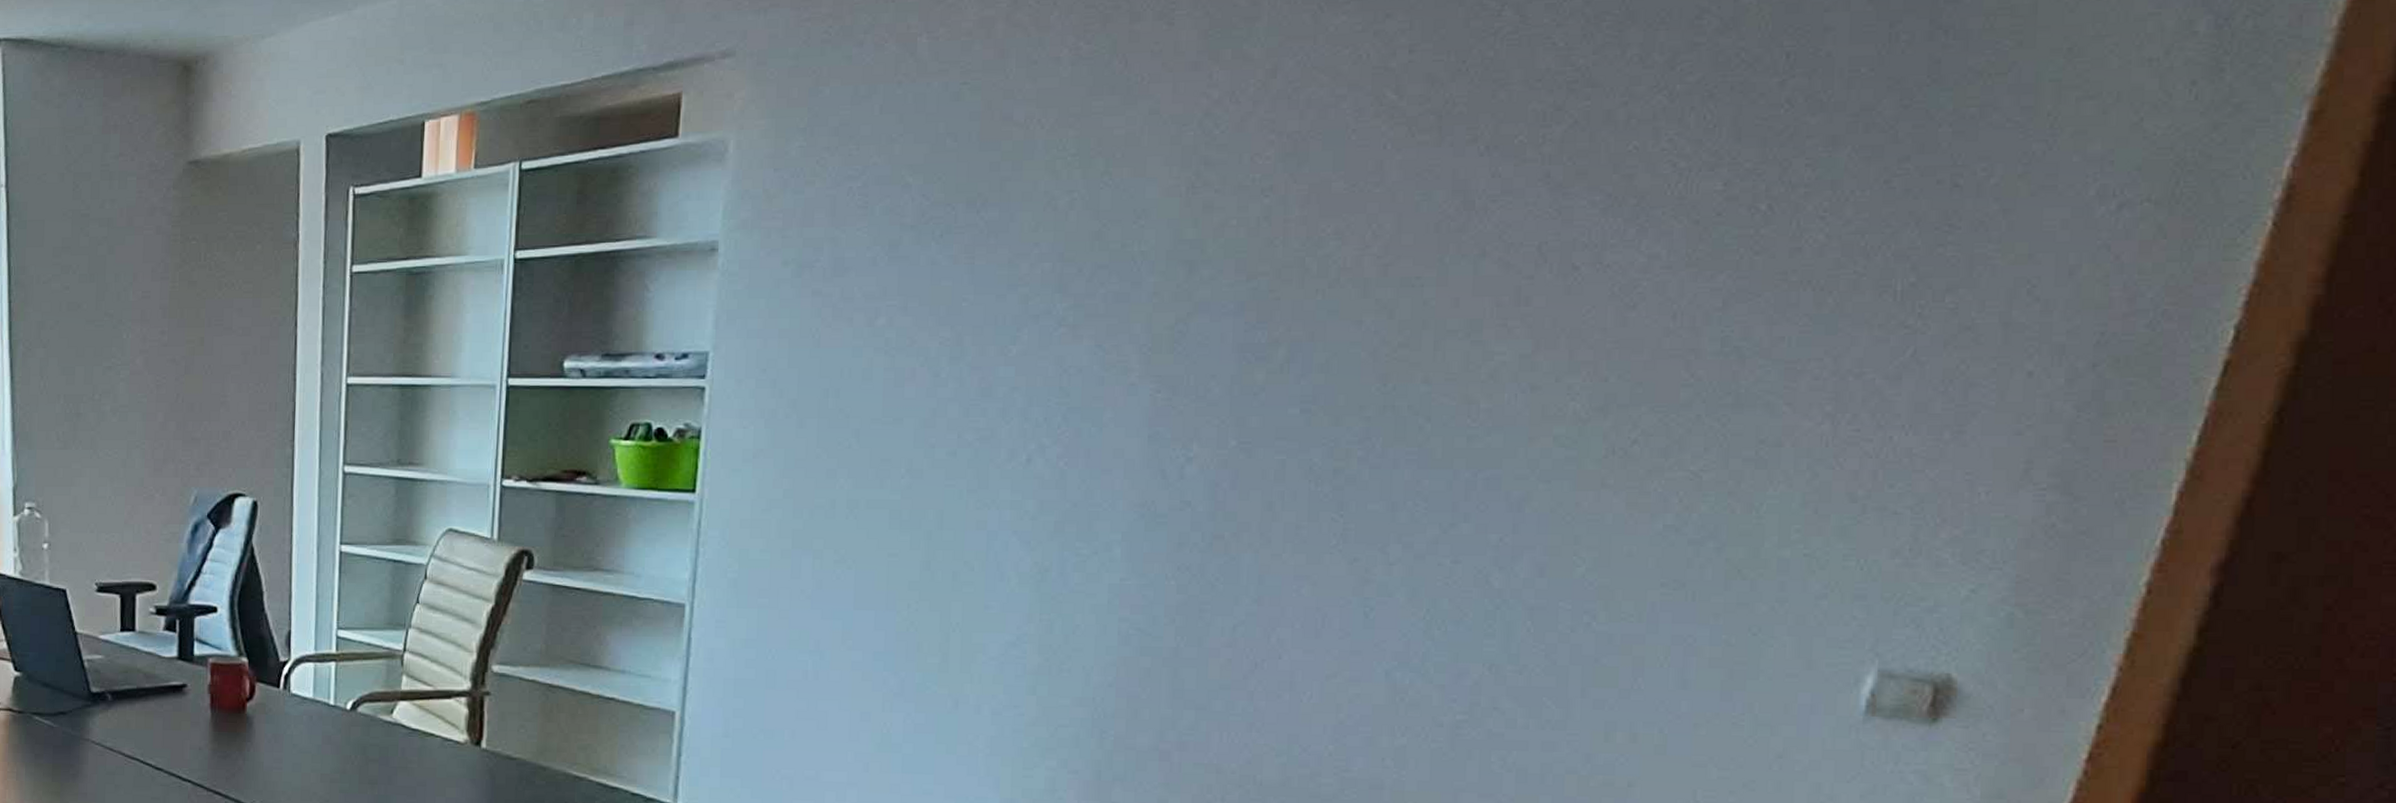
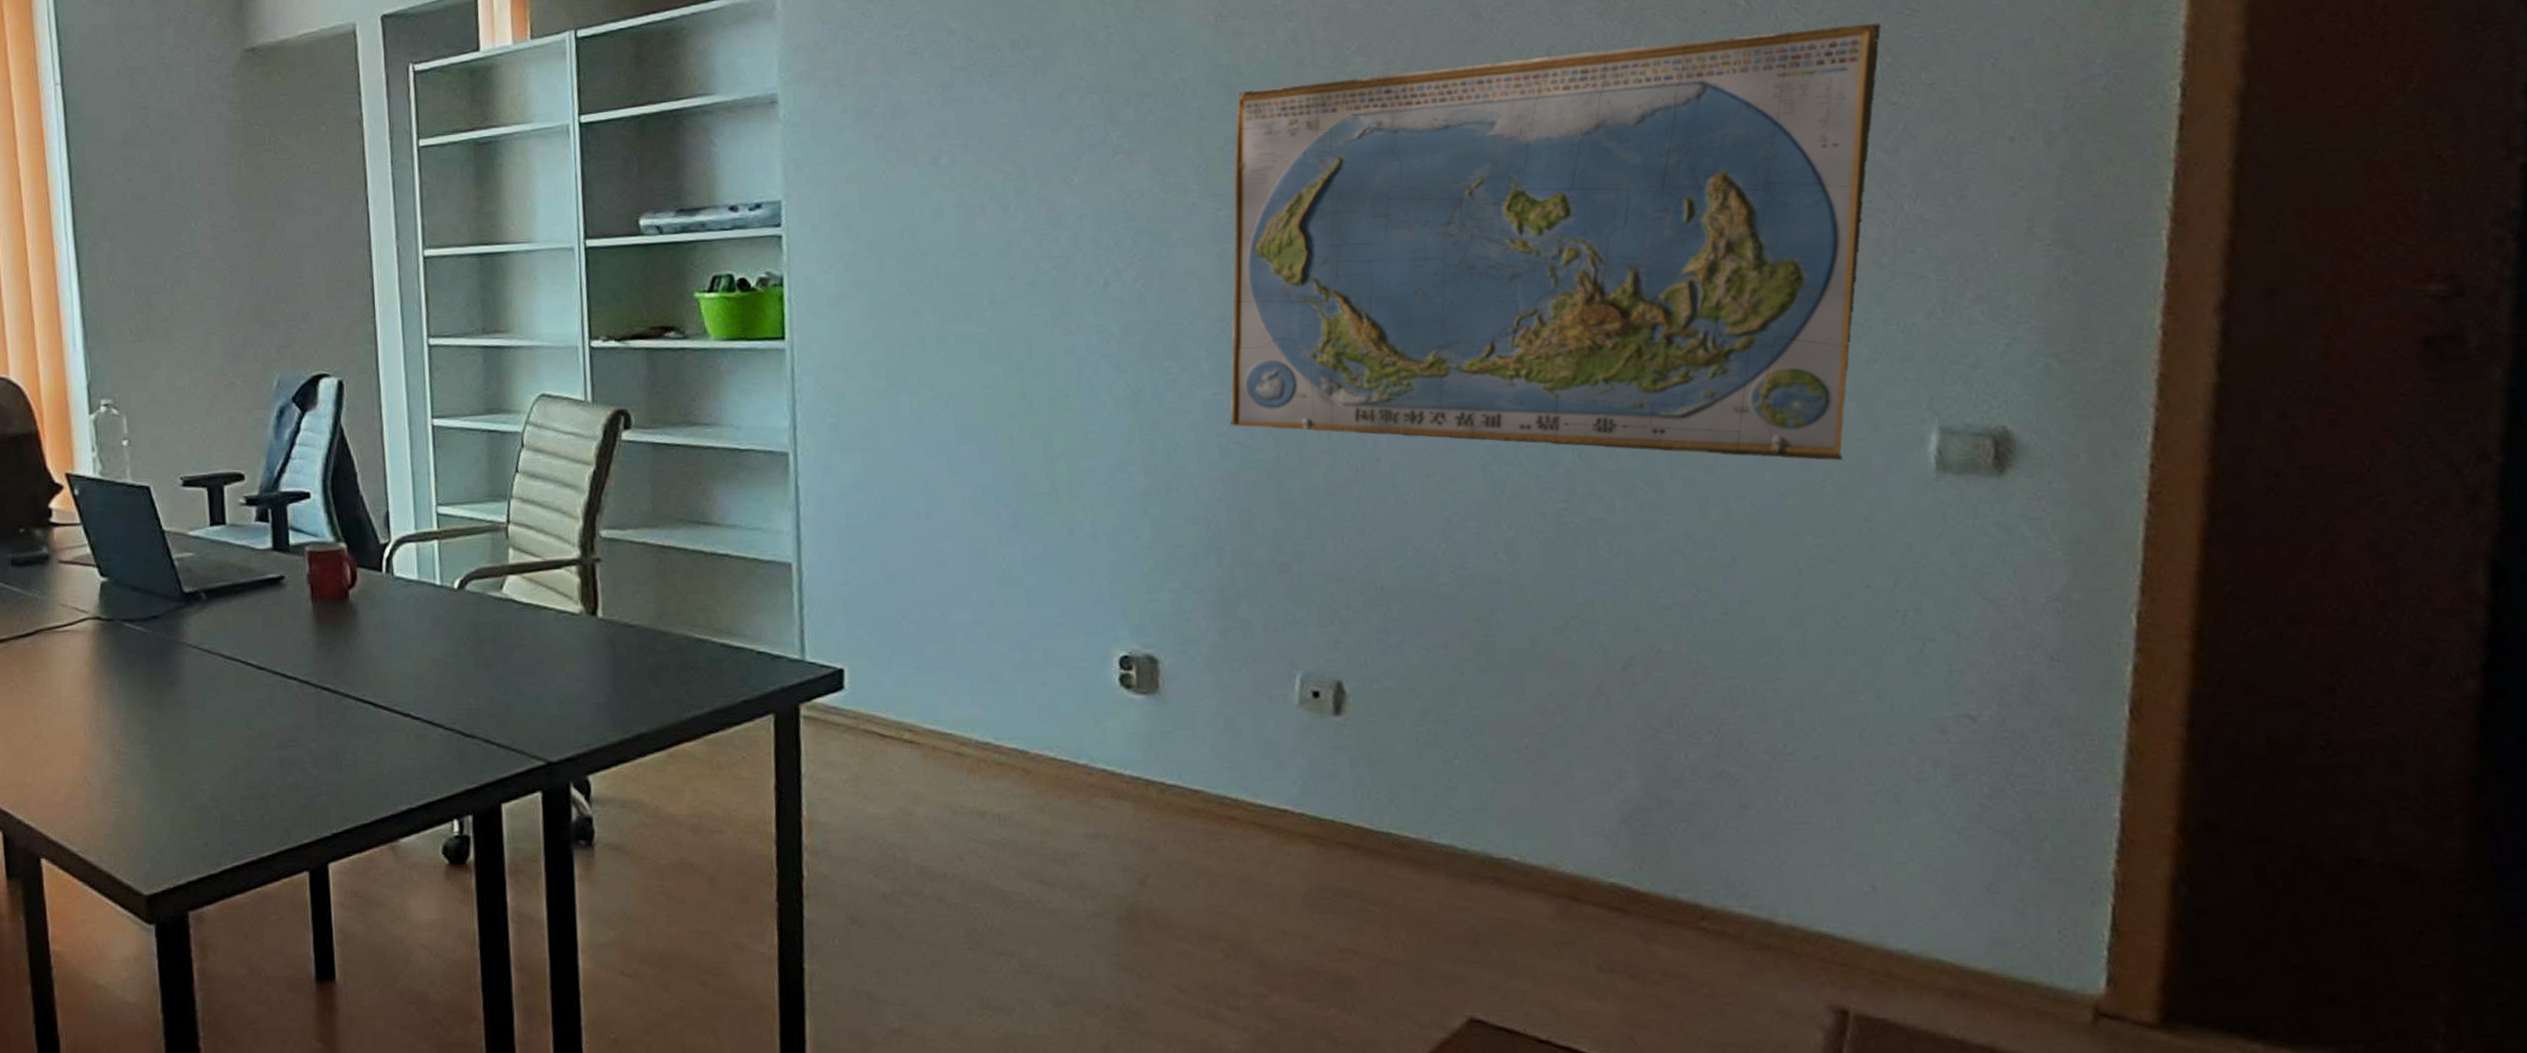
world map: none [1134,238,1913,694] -> present [1230,22,1881,460]

